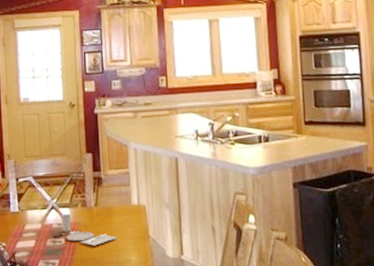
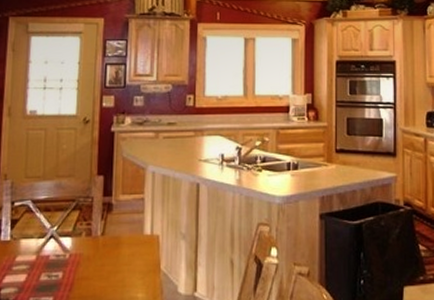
place setting: present [53,213,117,246] -> none [49,243,123,281]

